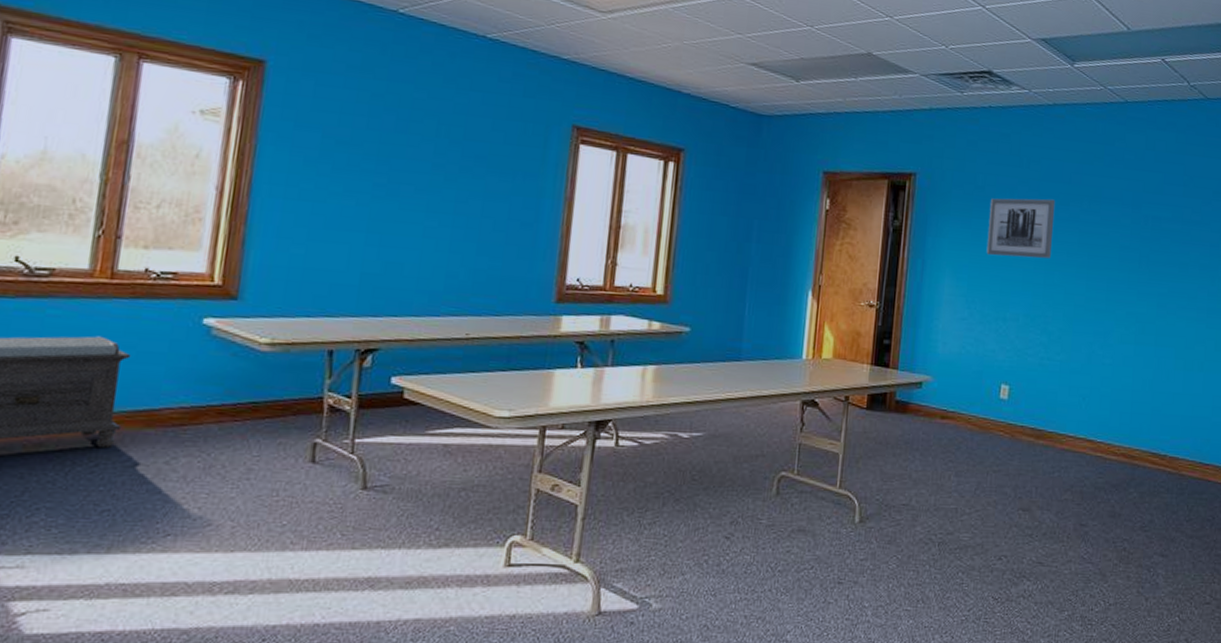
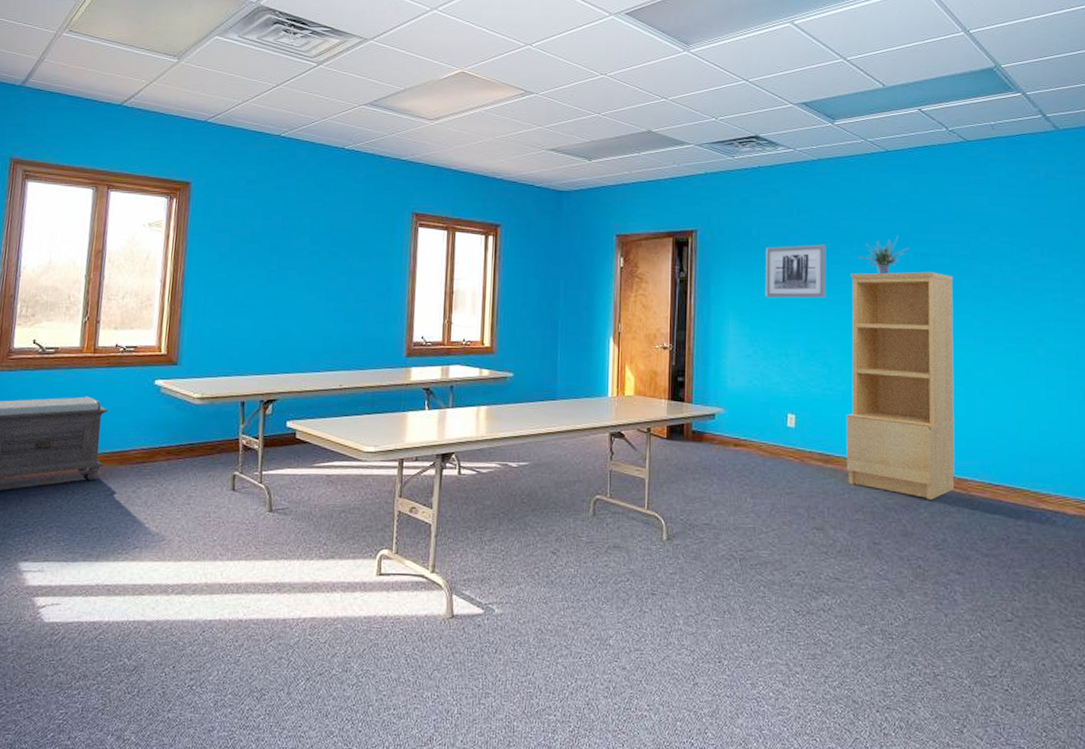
bookcase: none [1058,233,1181,479] -> present [846,271,955,500]
potted plant: none [1089,197,1140,237] -> present [859,237,909,275]

